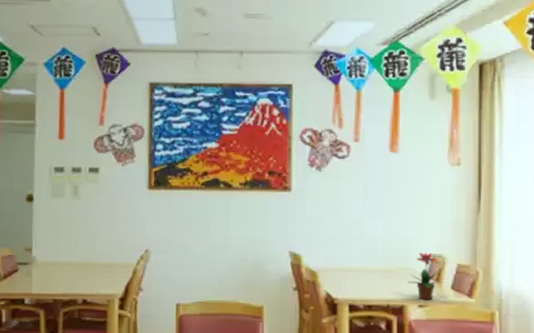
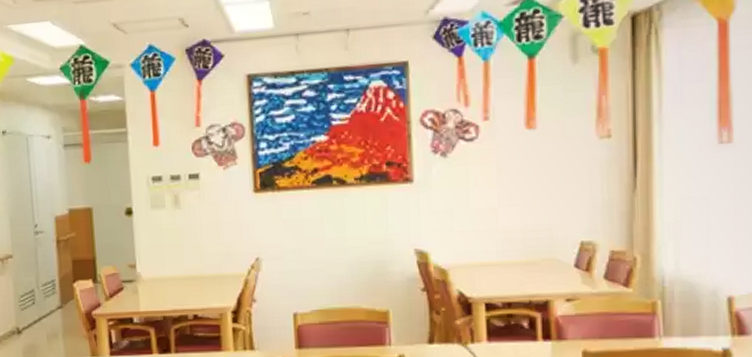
potted flower: present [408,252,444,301] -> none [552,239,596,294]

